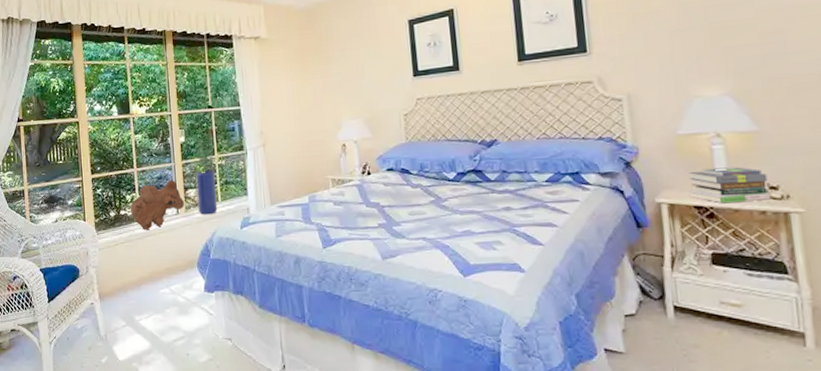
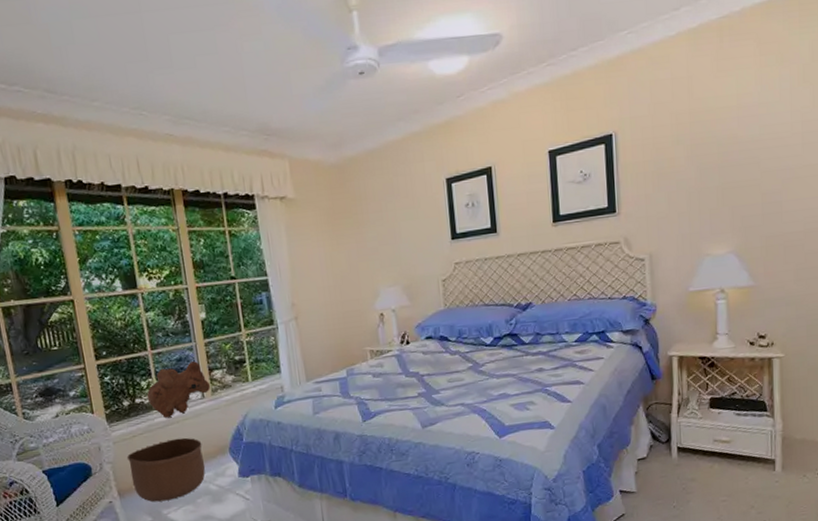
basket: none [110,249,176,308] -> present [127,437,206,502]
vase: present [194,135,218,215] -> none [217,310,249,397]
books: present [688,167,770,204] -> none [696,319,759,353]

